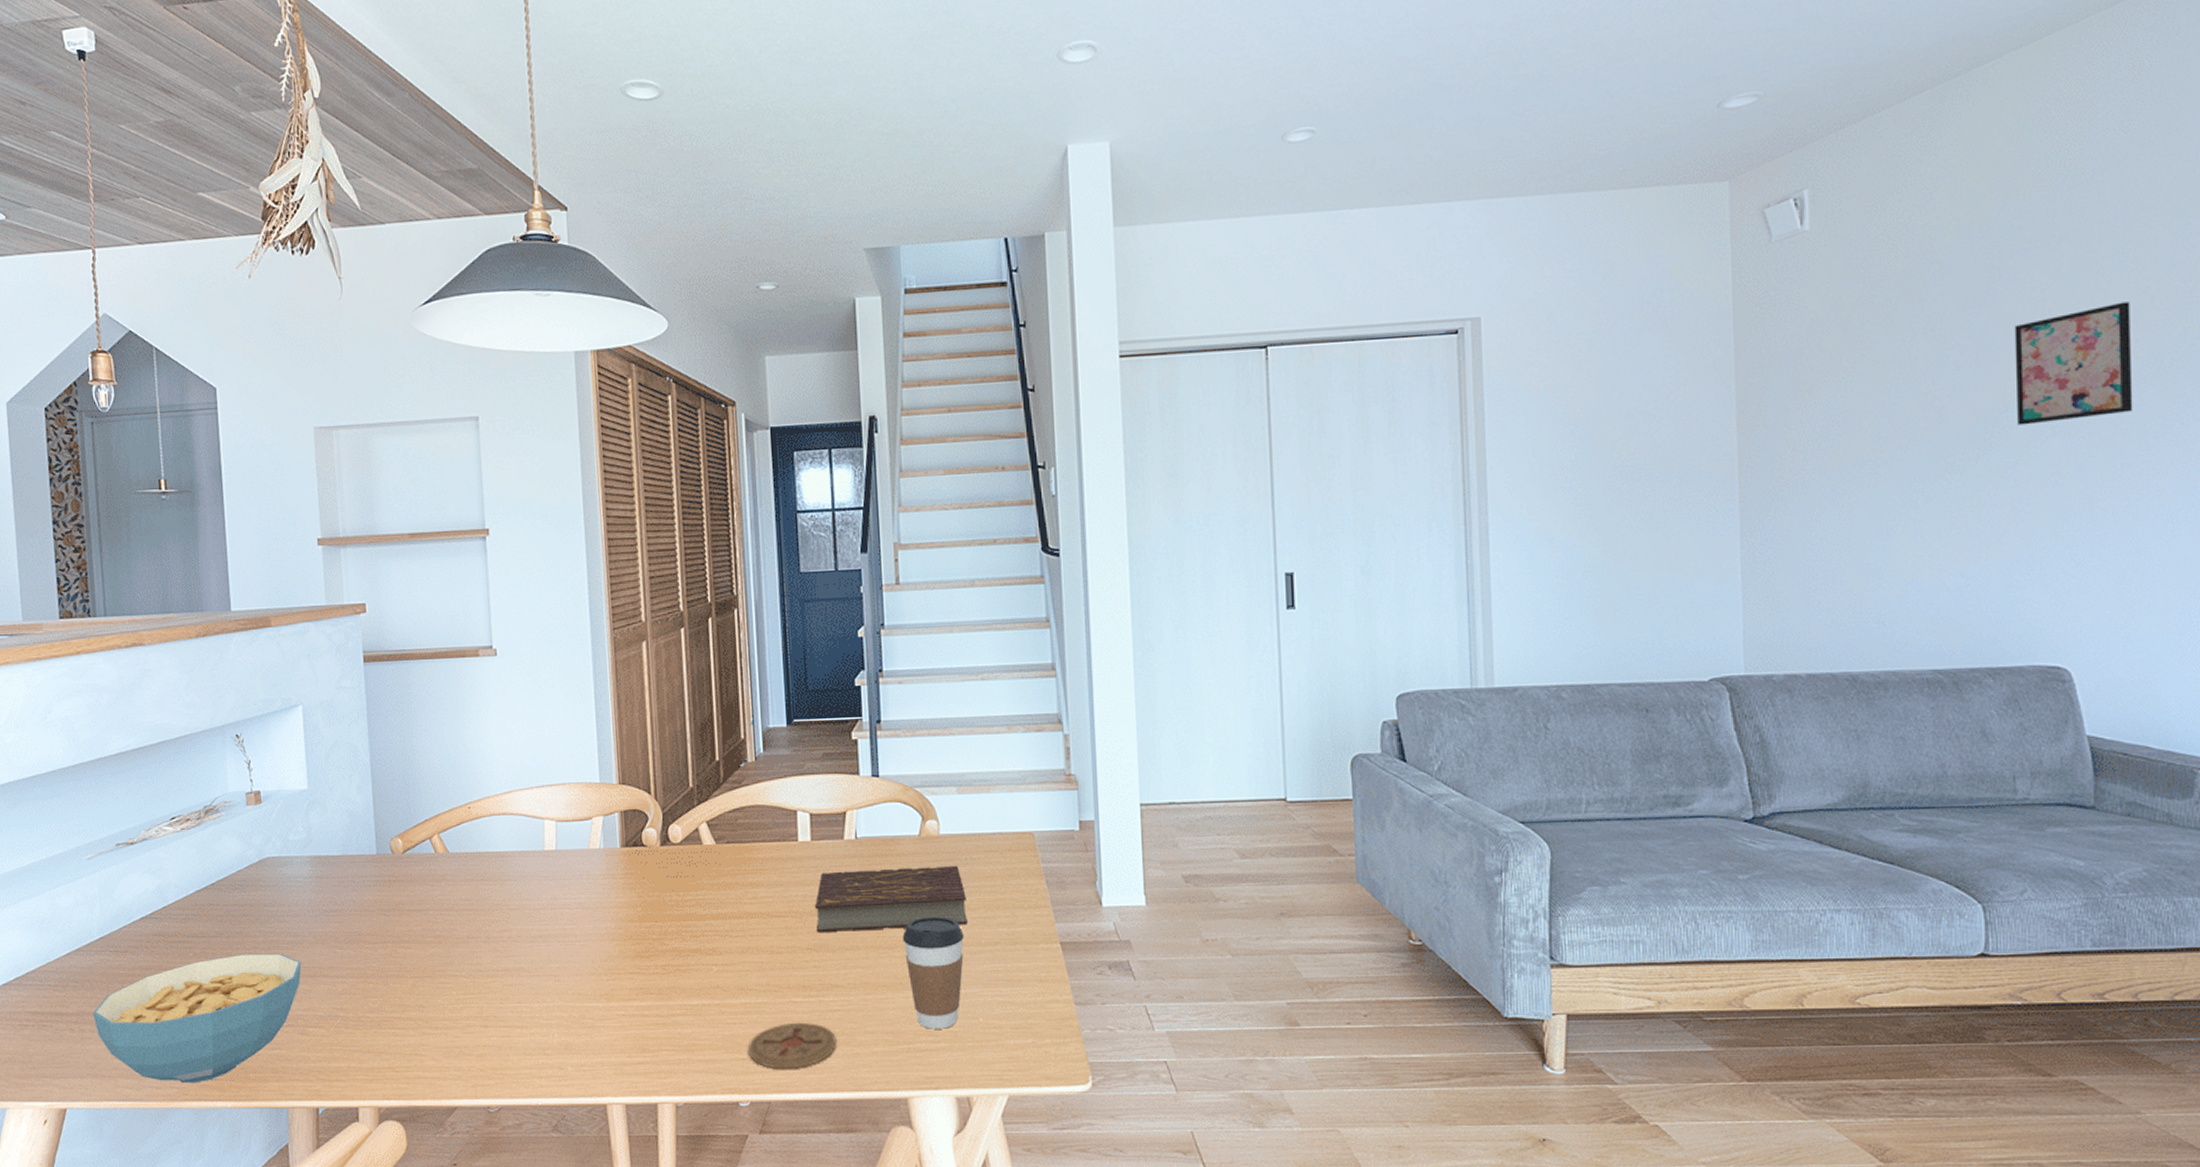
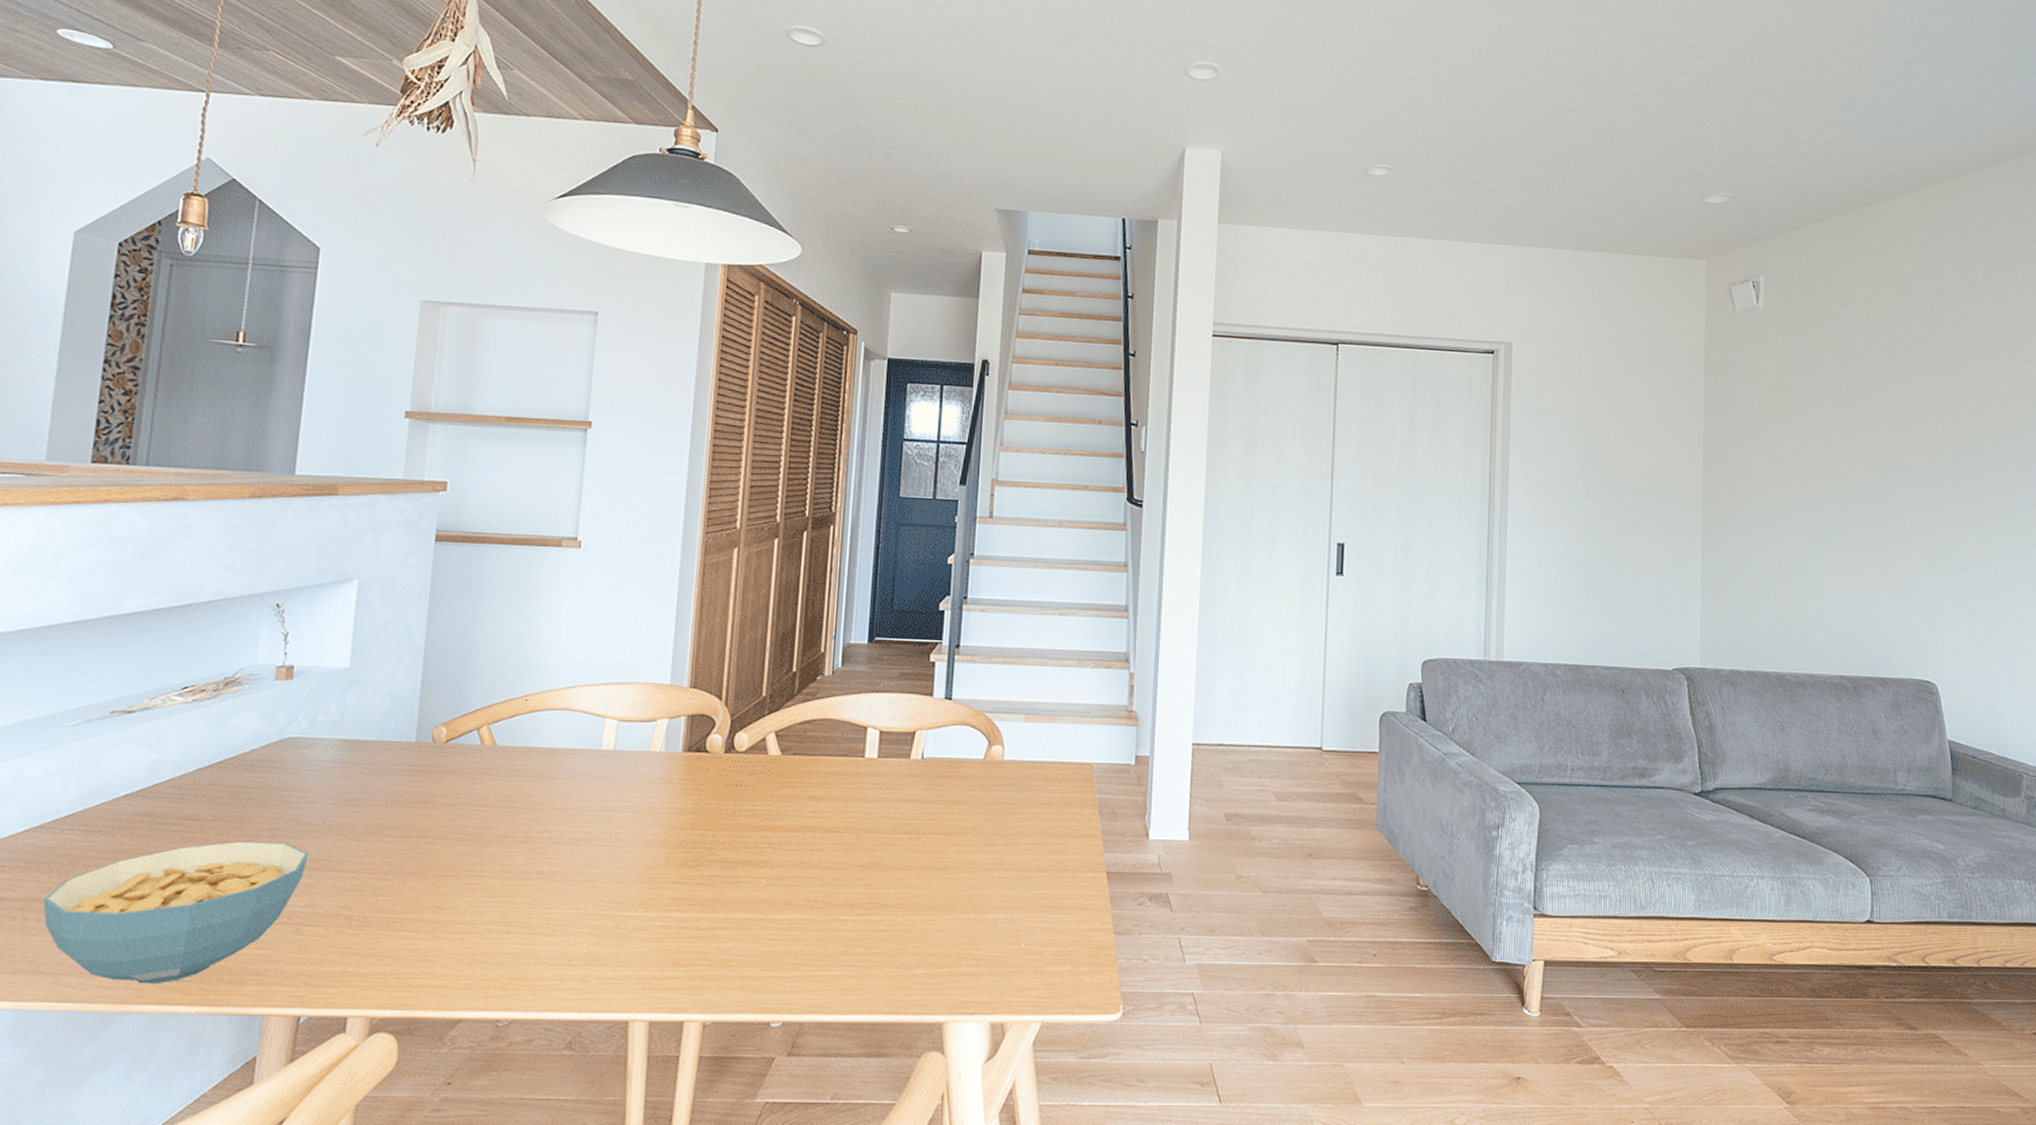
coaster: present [748,1023,837,1069] -> none [786,942,878,989]
book: present [814,866,968,932] -> none [871,790,1022,851]
coffee cup: present [902,916,964,1029] -> none [956,840,1016,953]
wall art: present [2014,302,2133,425] -> none [1904,395,1984,483]

